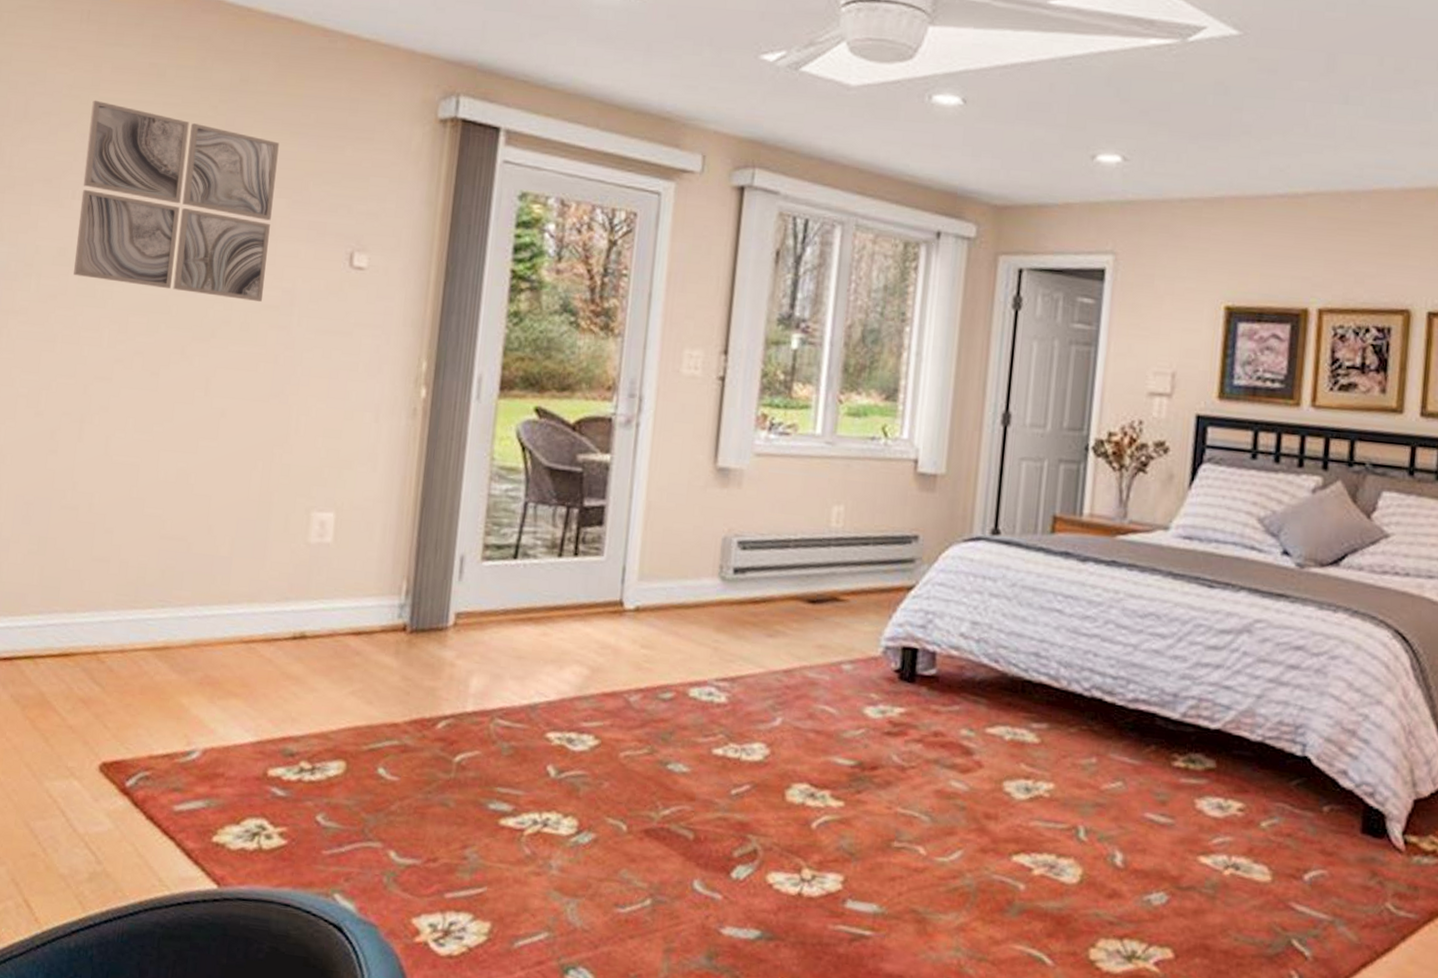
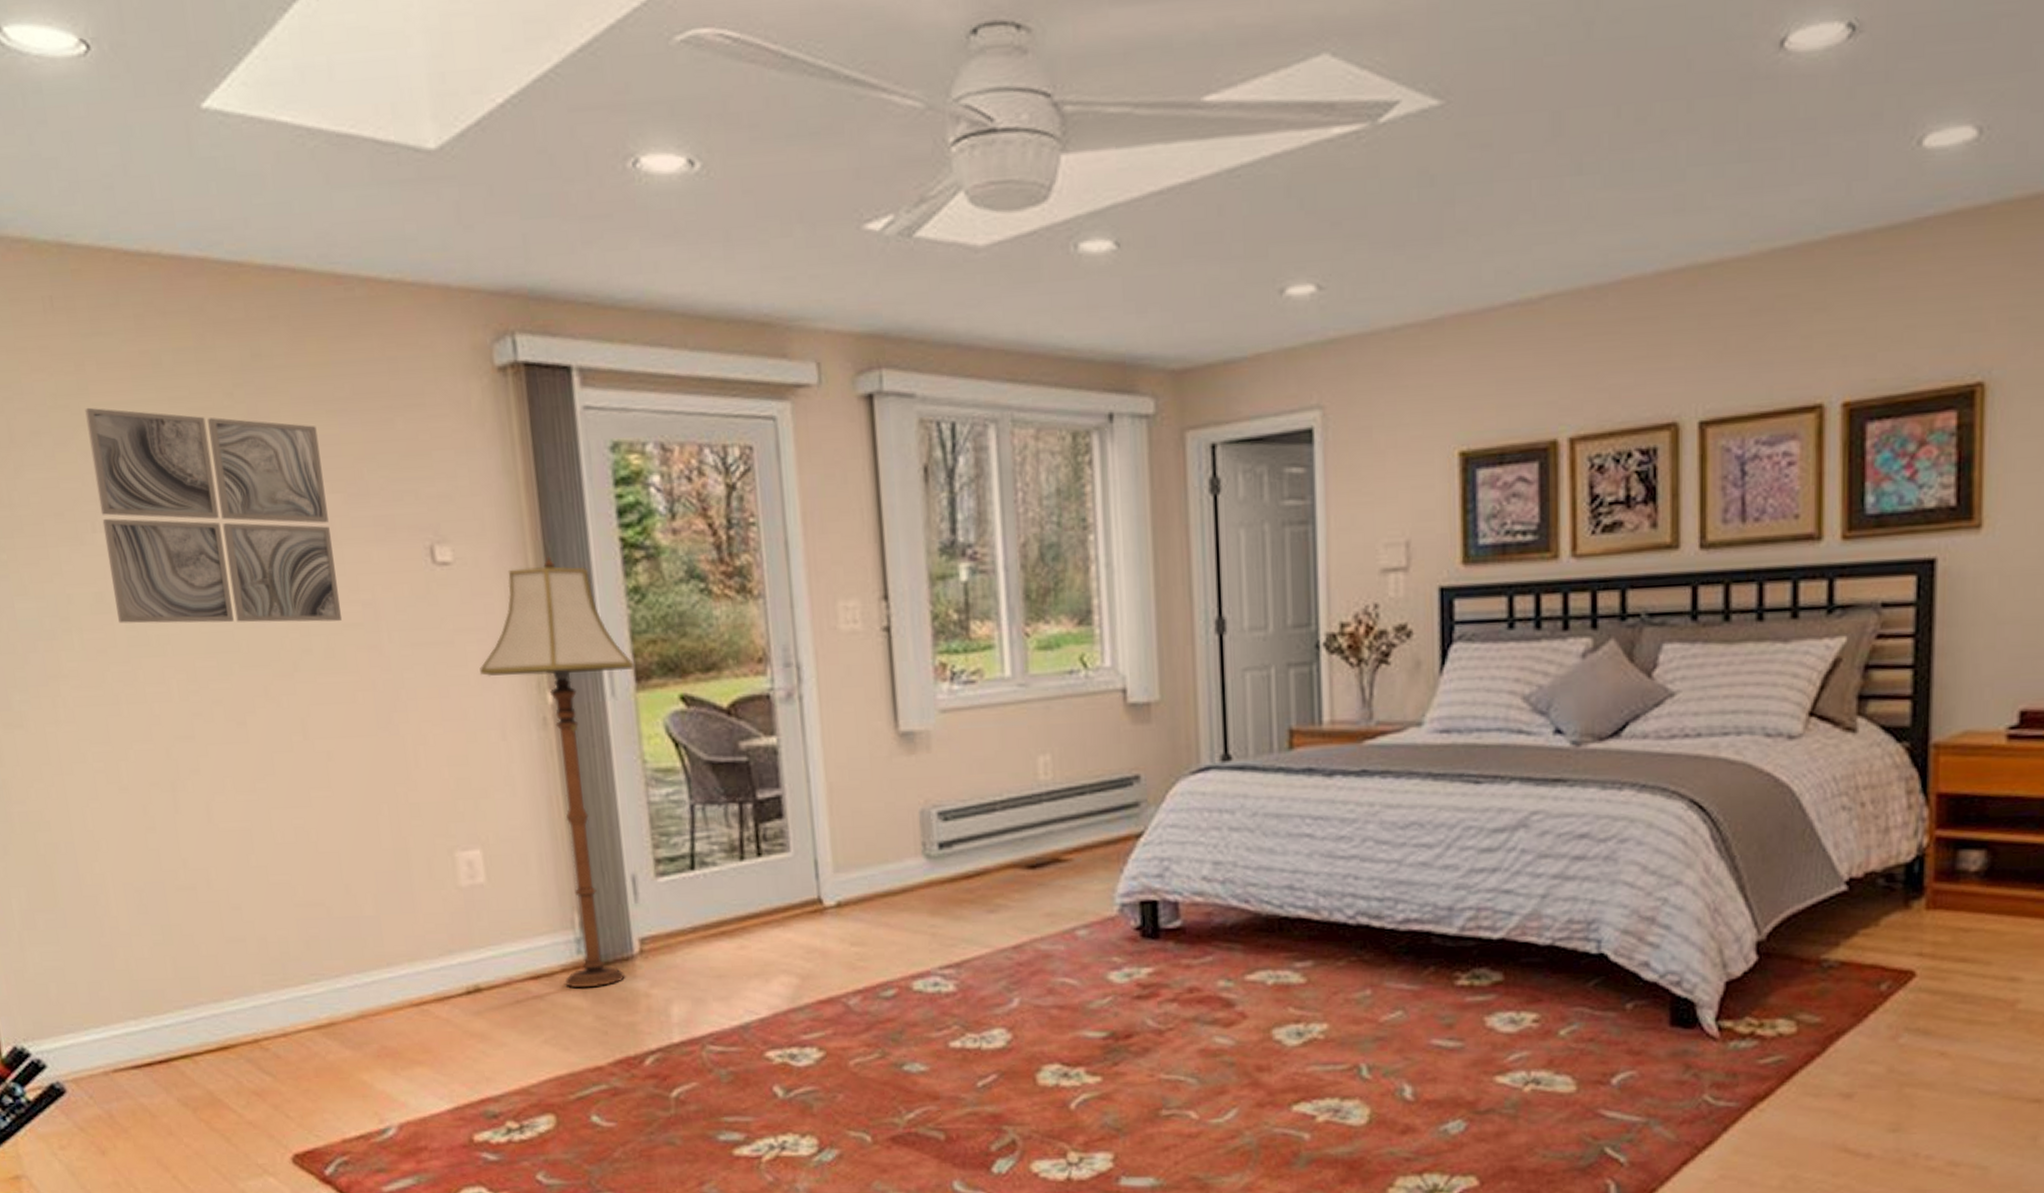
floor lamp: none [369,275,501,650] -> present [480,556,634,987]

